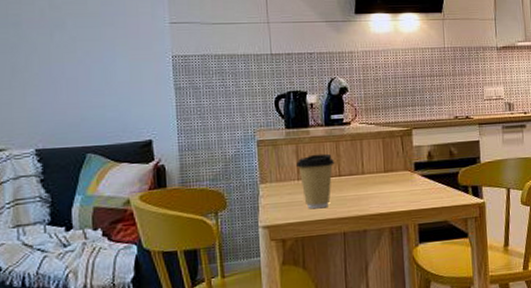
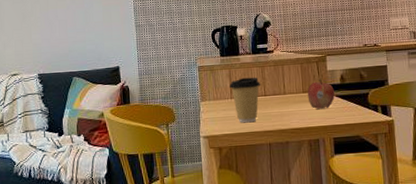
fruit: none [389,156,421,192] -> present [307,79,335,110]

